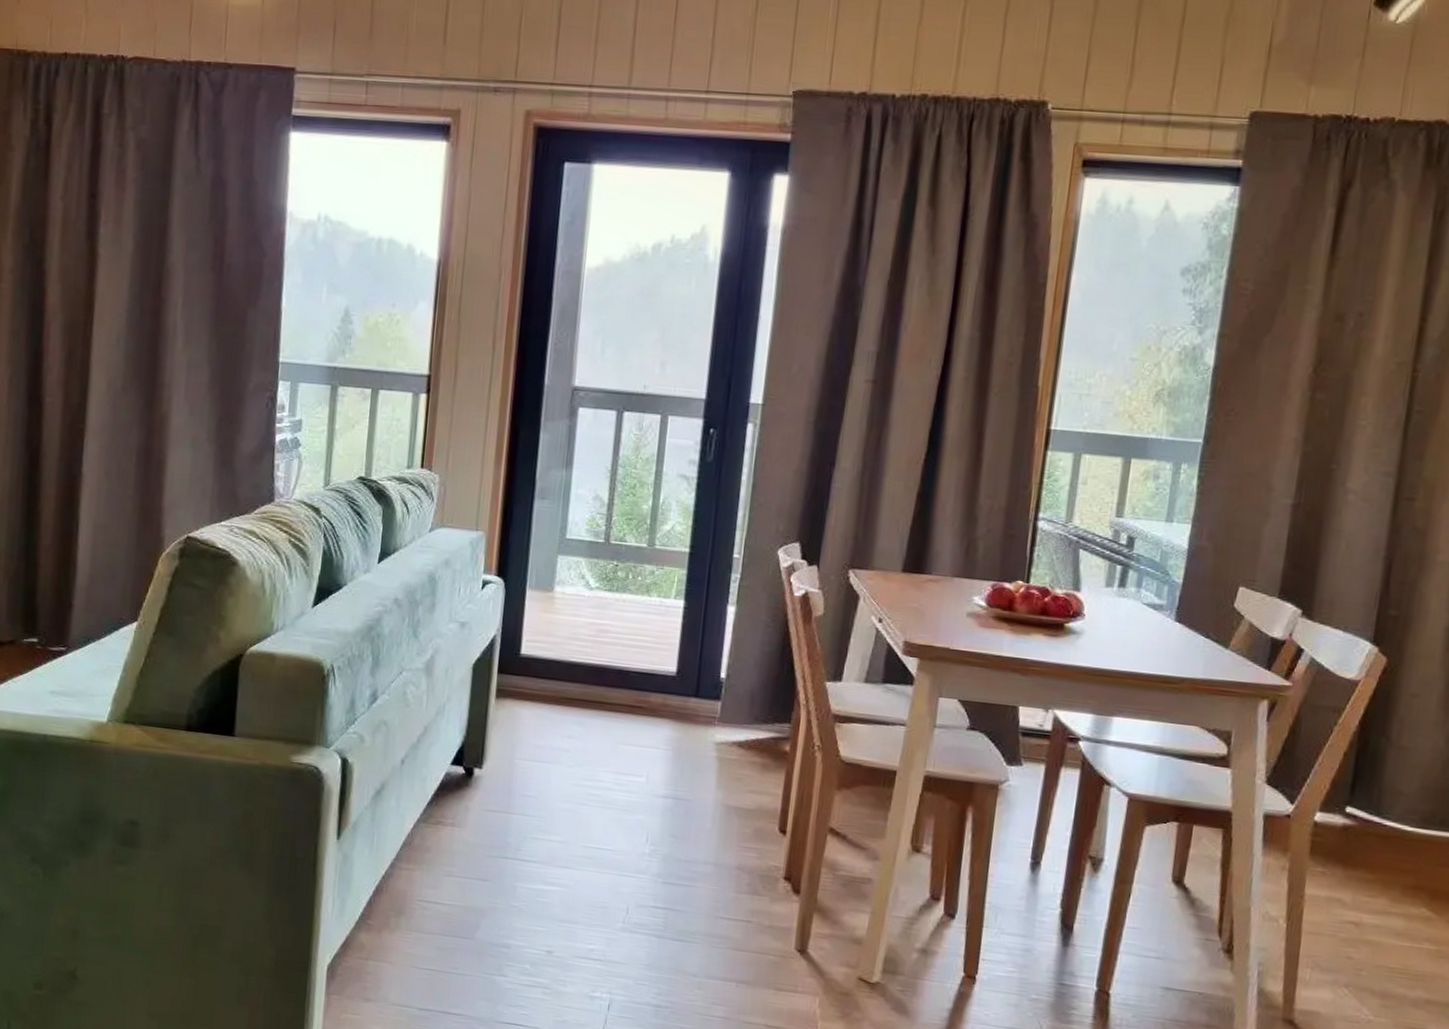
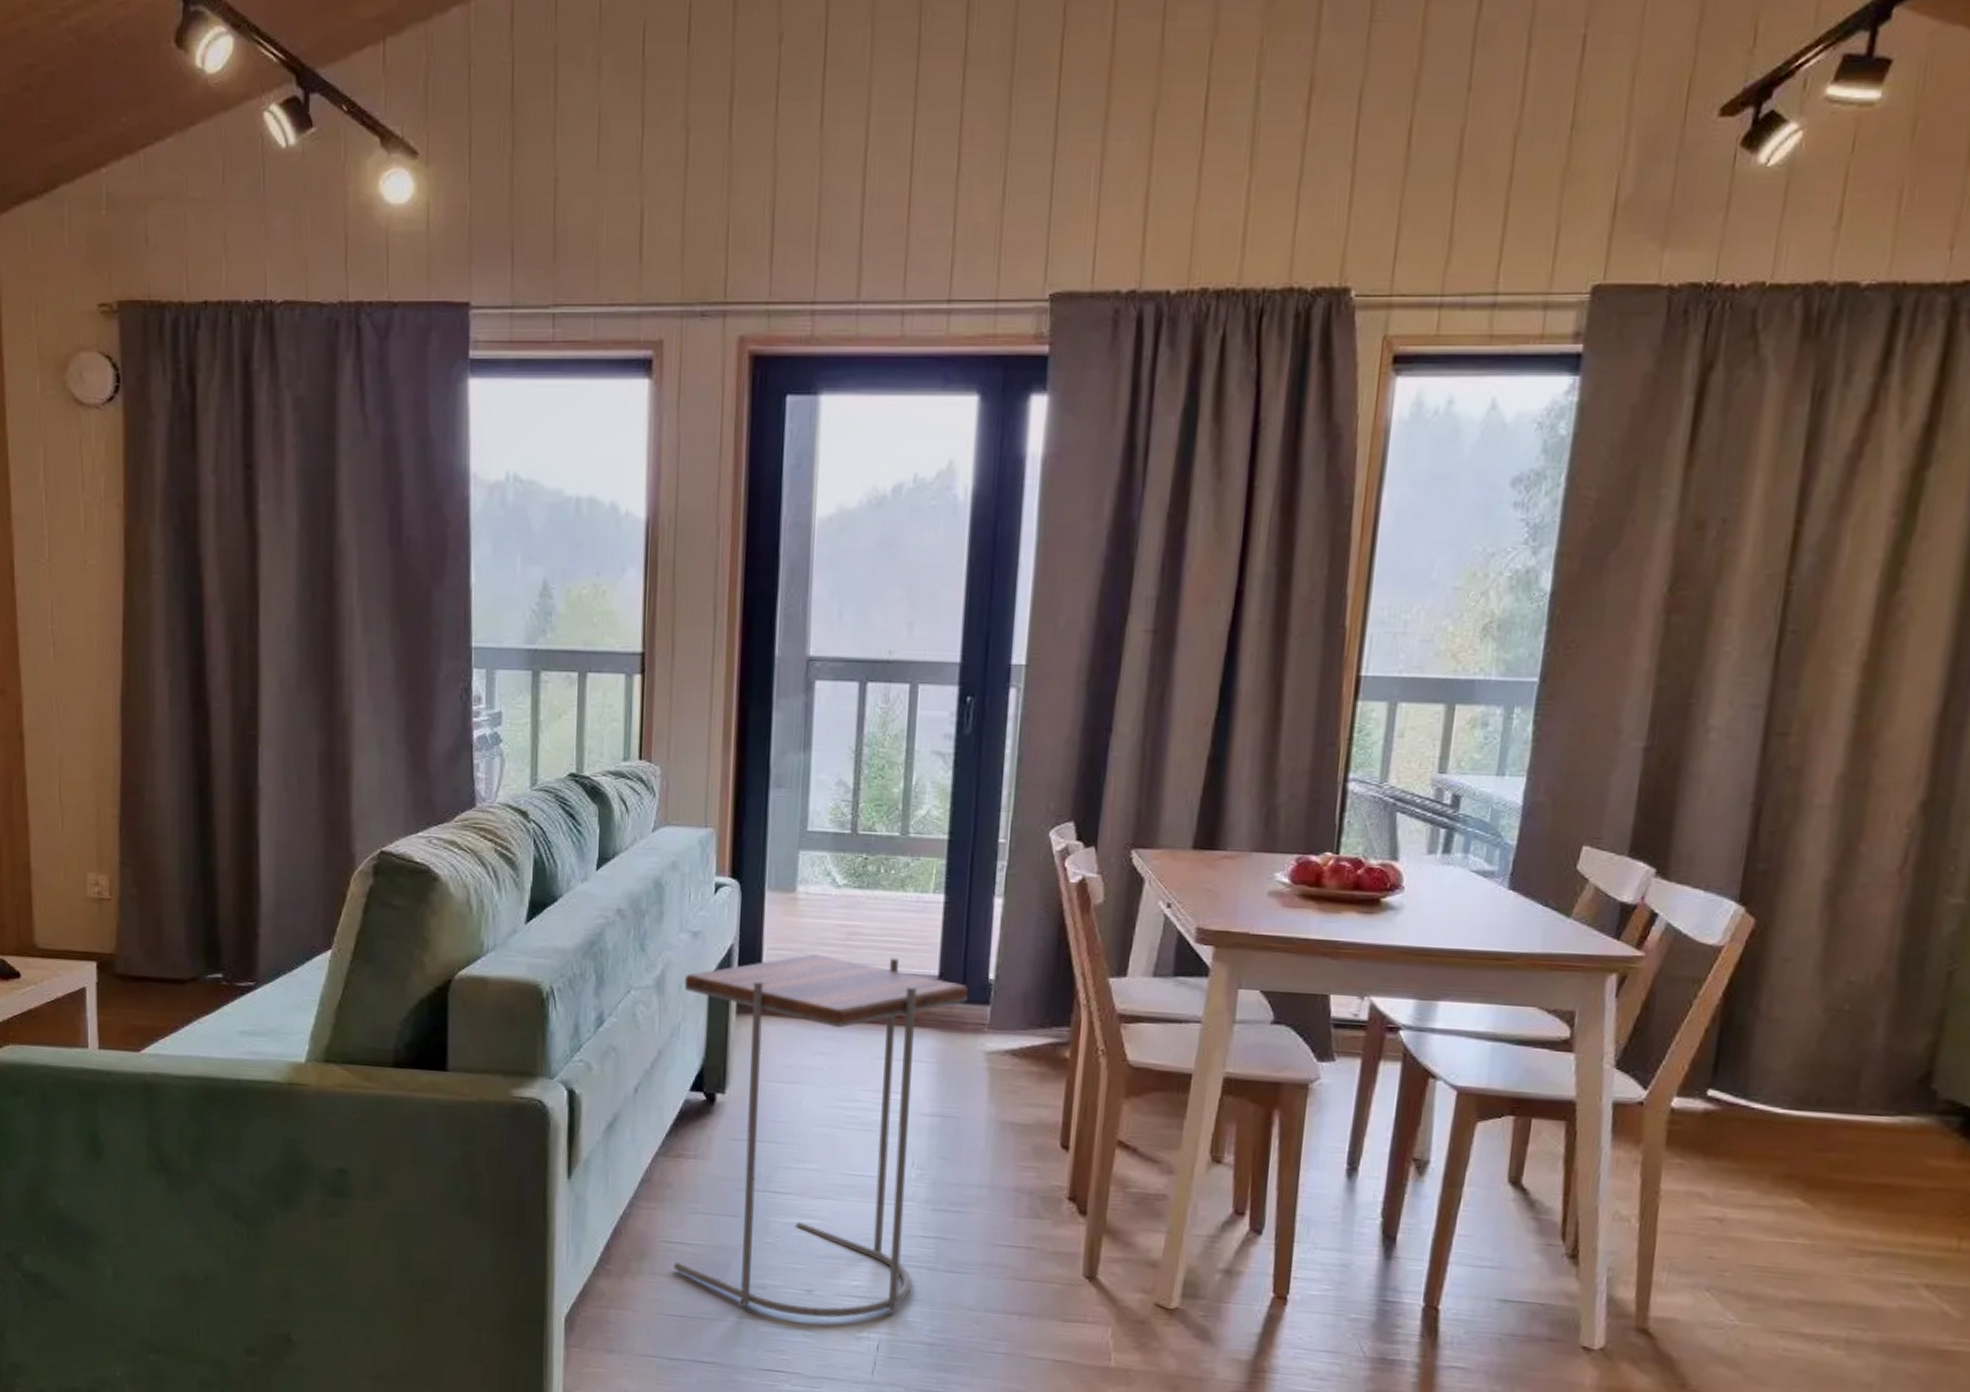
side table: none [427,647,703,978] -> present [673,954,969,1318]

